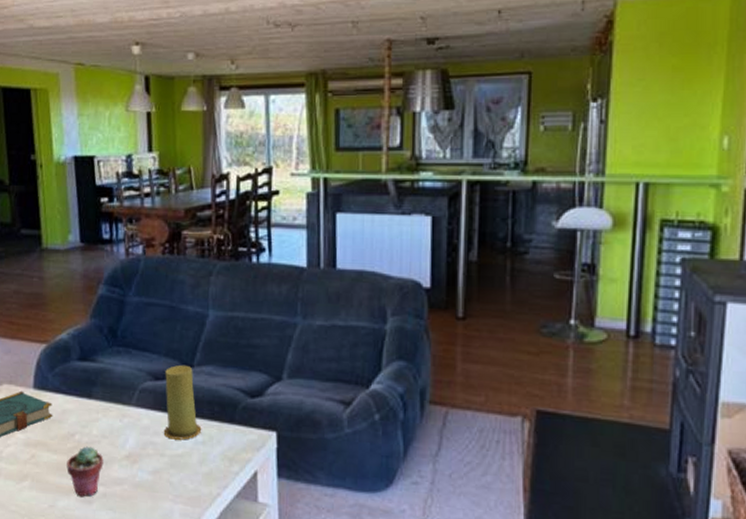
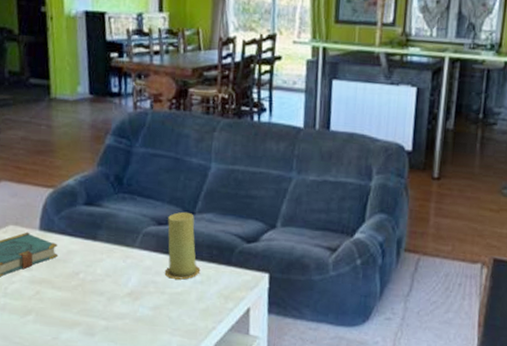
potted succulent: present [66,446,104,497] -> none [70,284,107,330]

